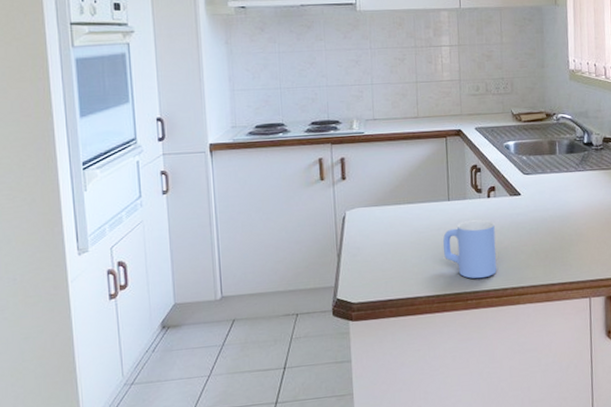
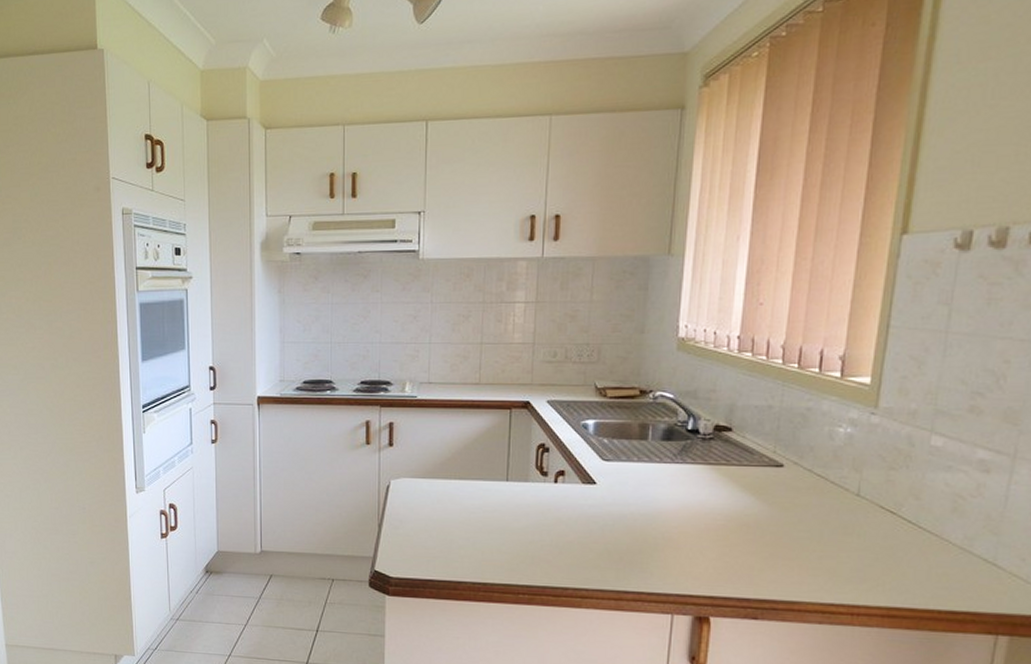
mug: present [442,219,497,279] -> none [495,506,560,573]

